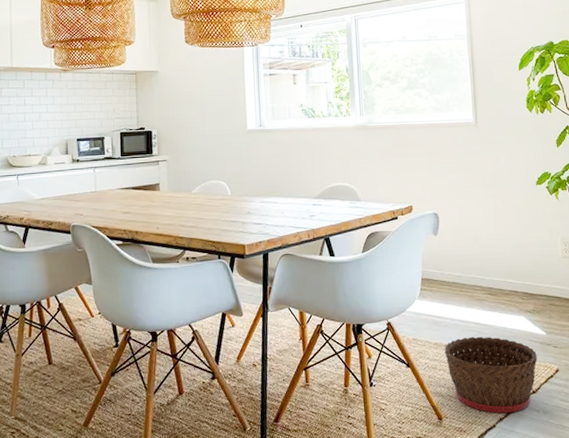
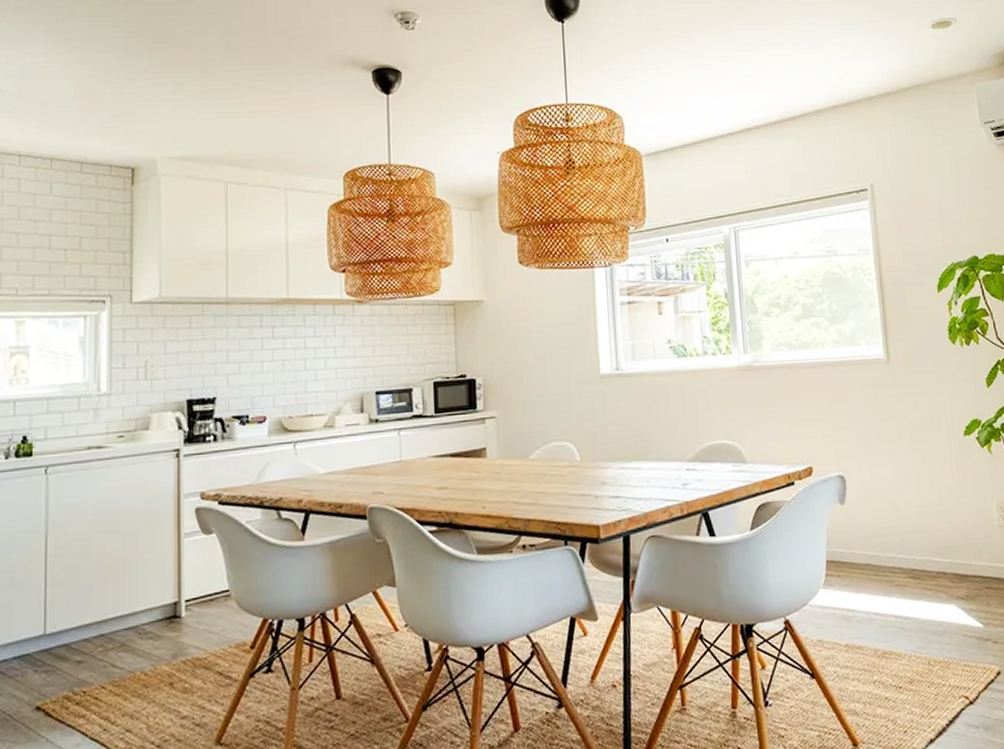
basket: present [444,336,537,414] -> none [857,633,974,733]

